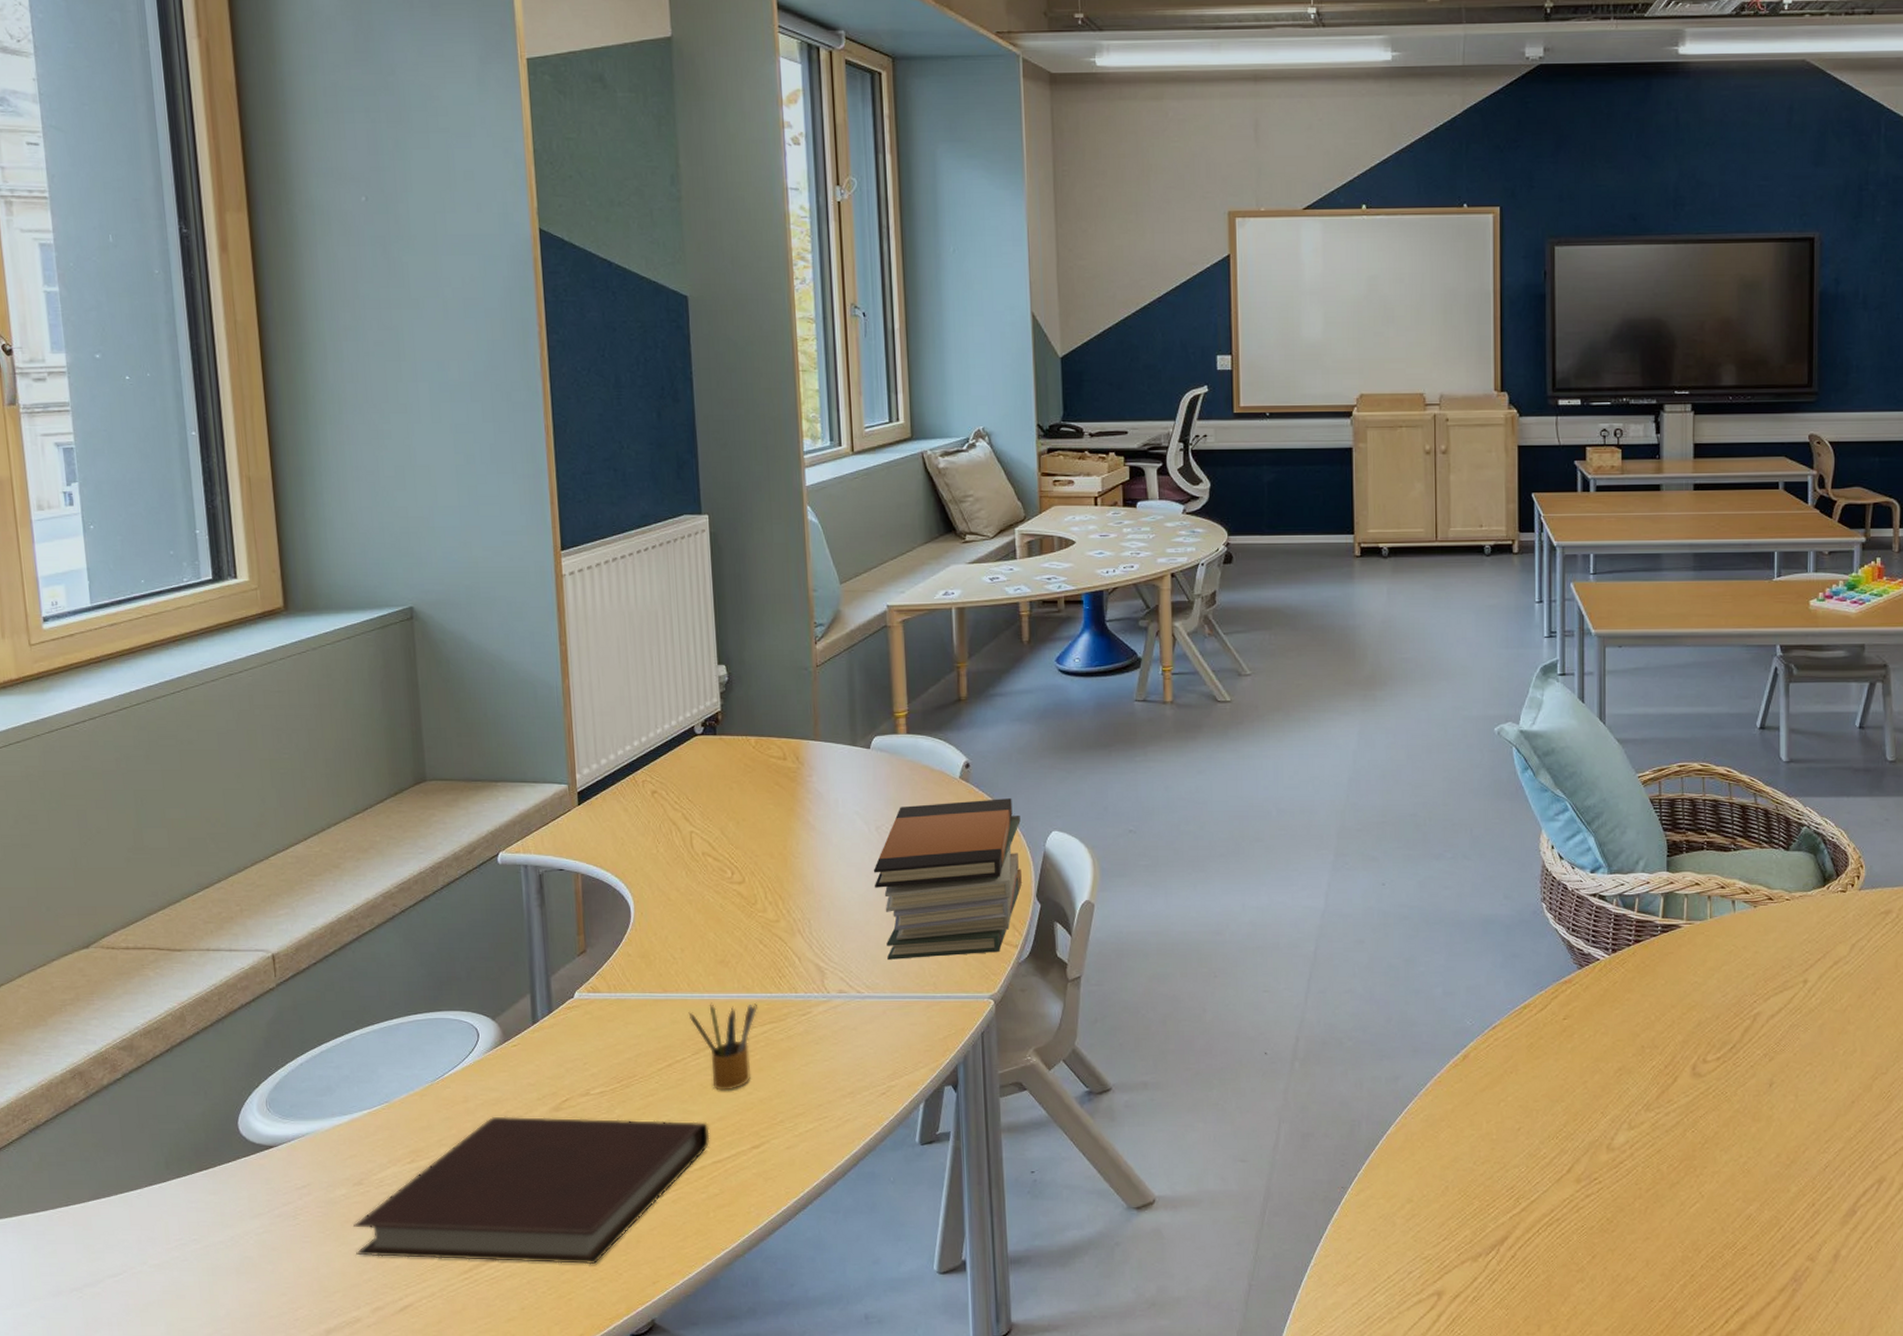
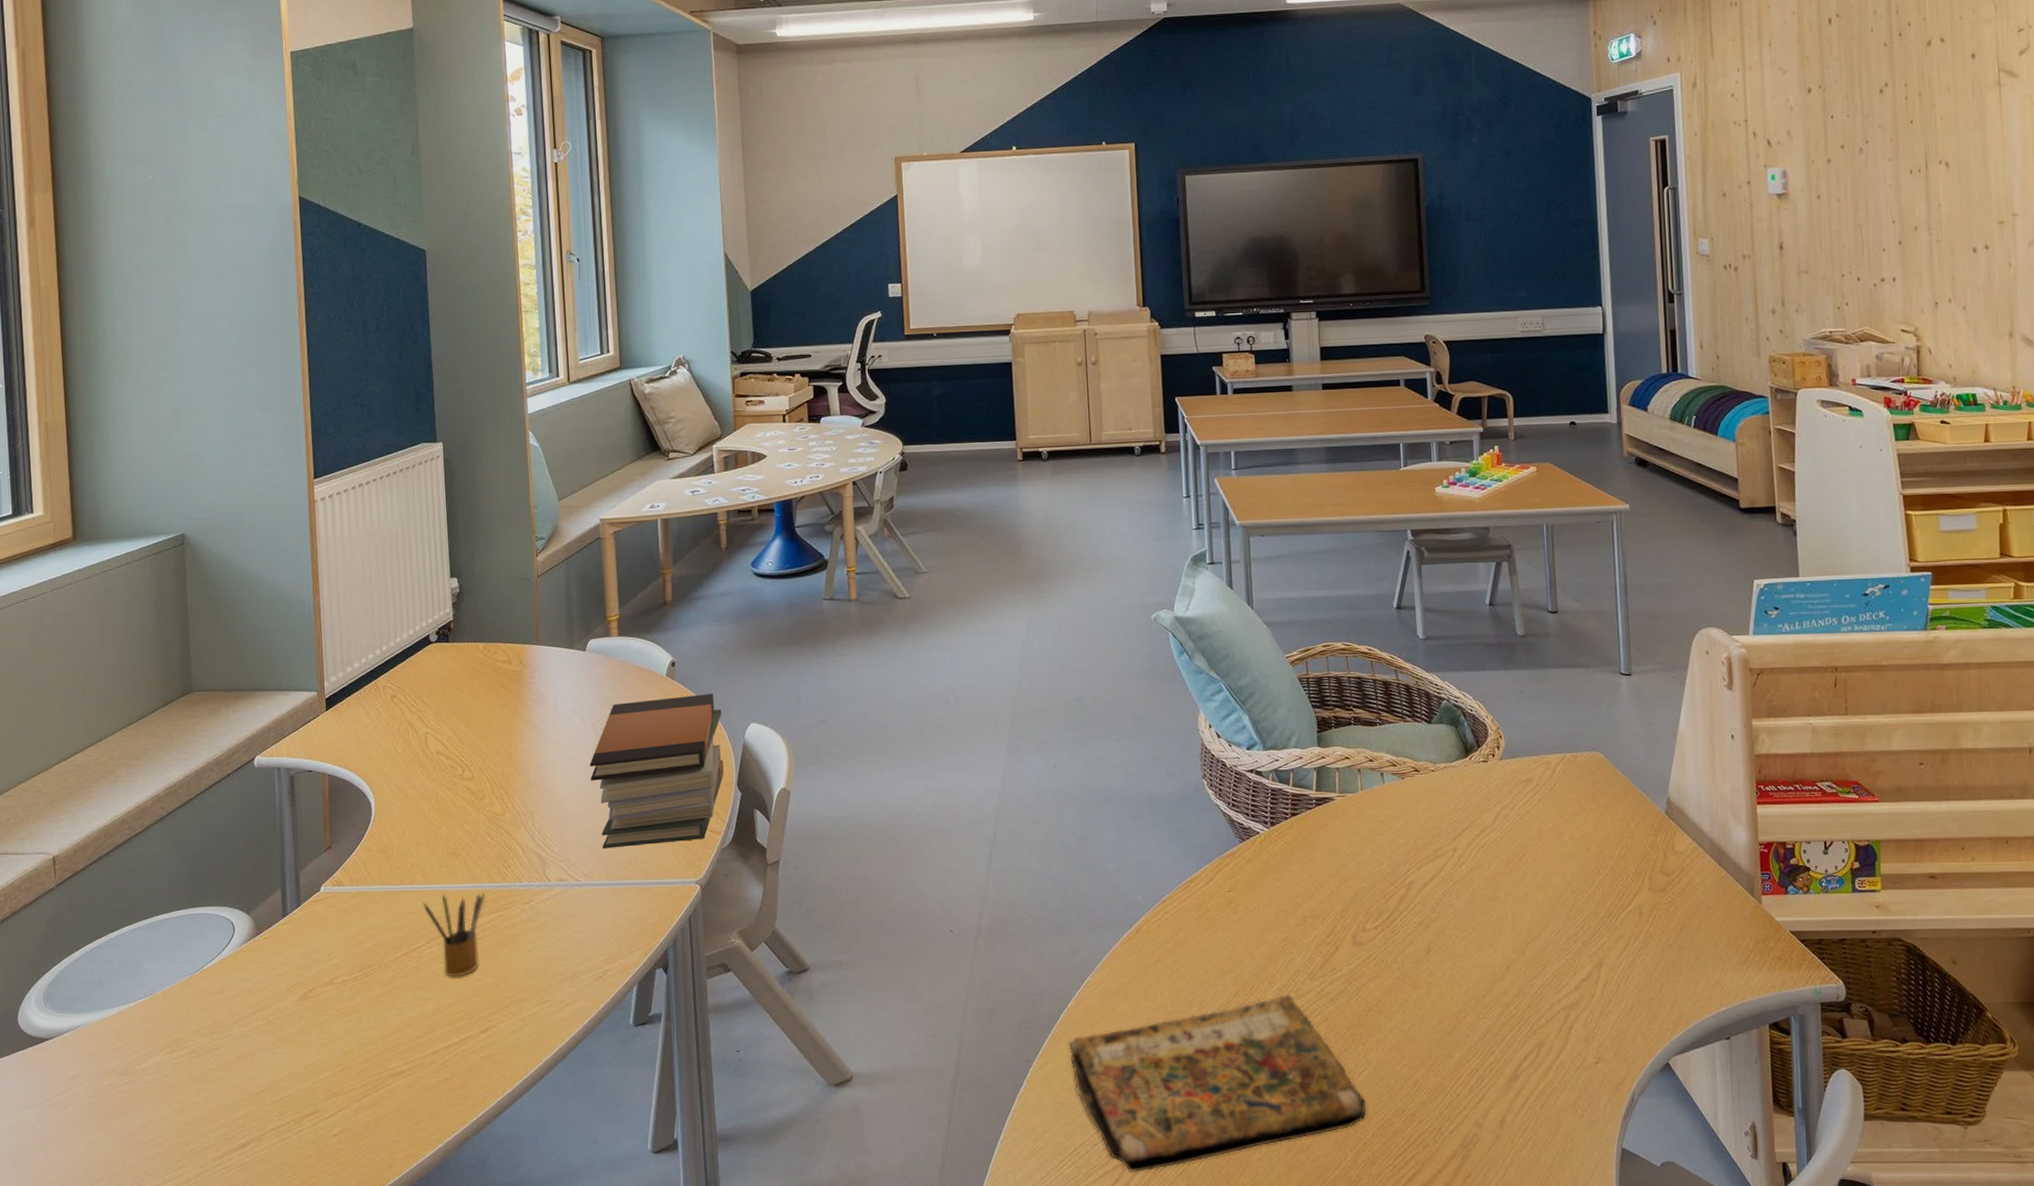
notebook: present [353,1116,710,1265] -> none [118,1006,442,1149]
book: none [1386,1125,1696,1301] -> present [1068,994,1367,1173]

